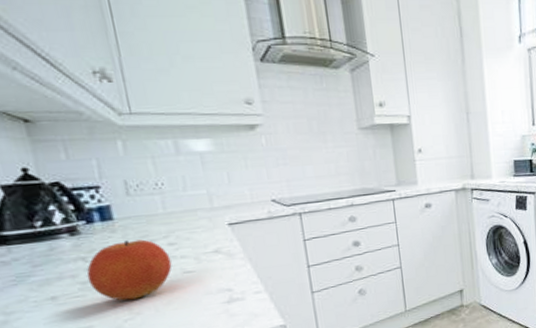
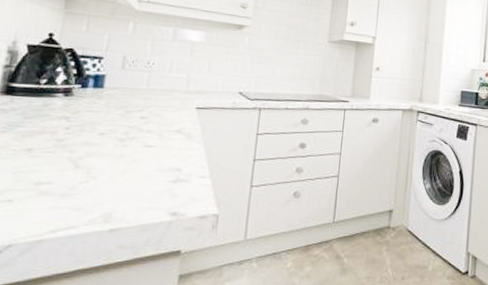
fruit: present [86,239,172,301] -> none [63,108,139,164]

